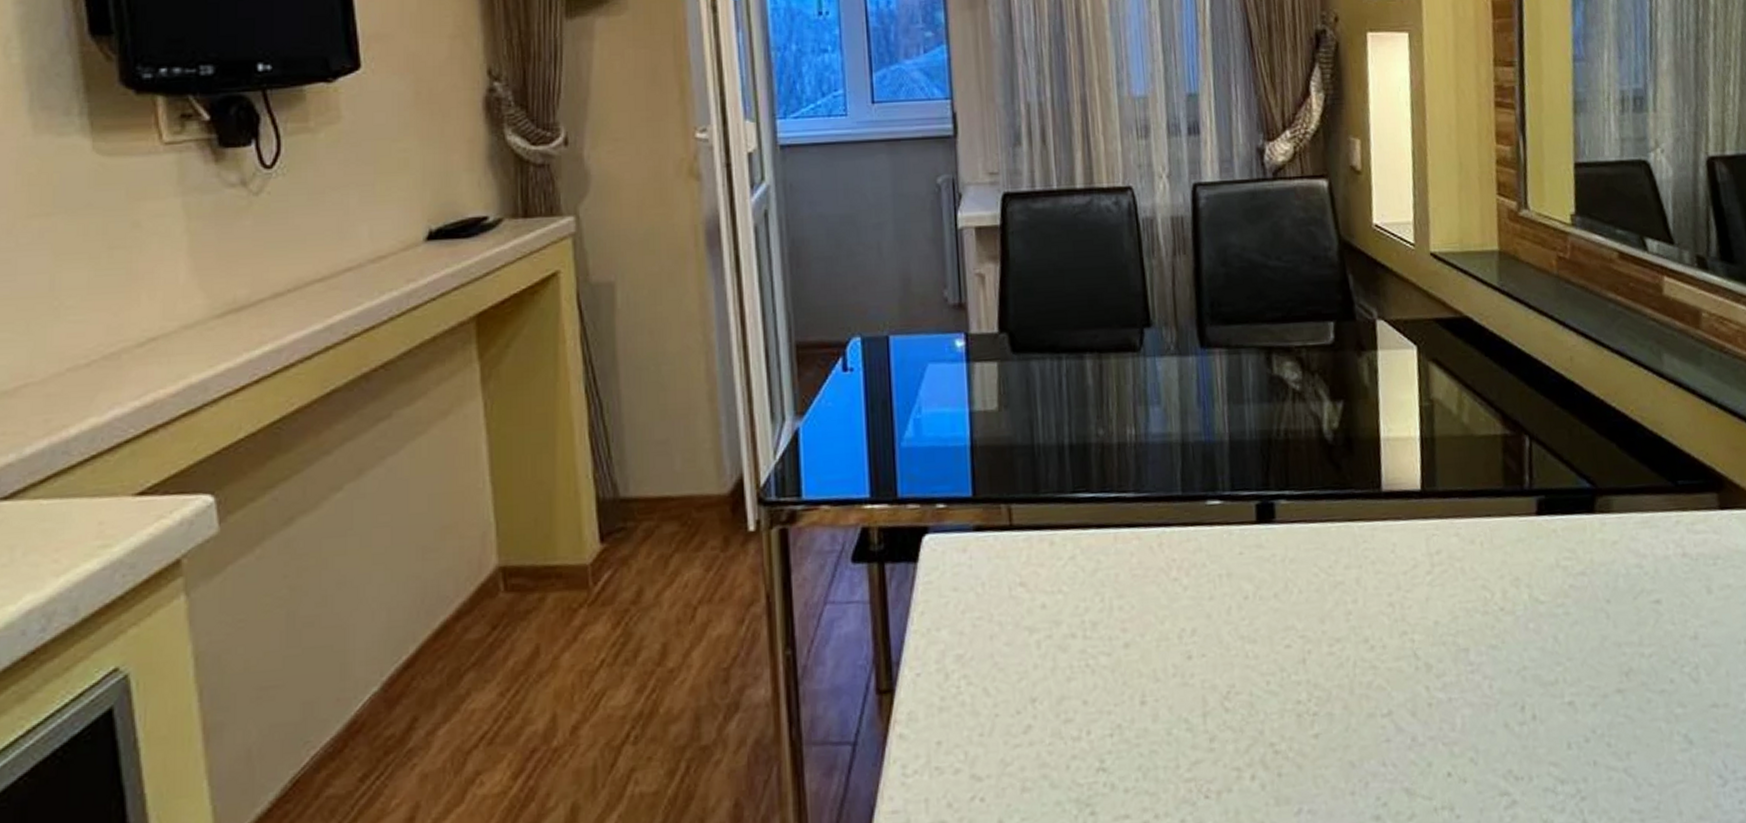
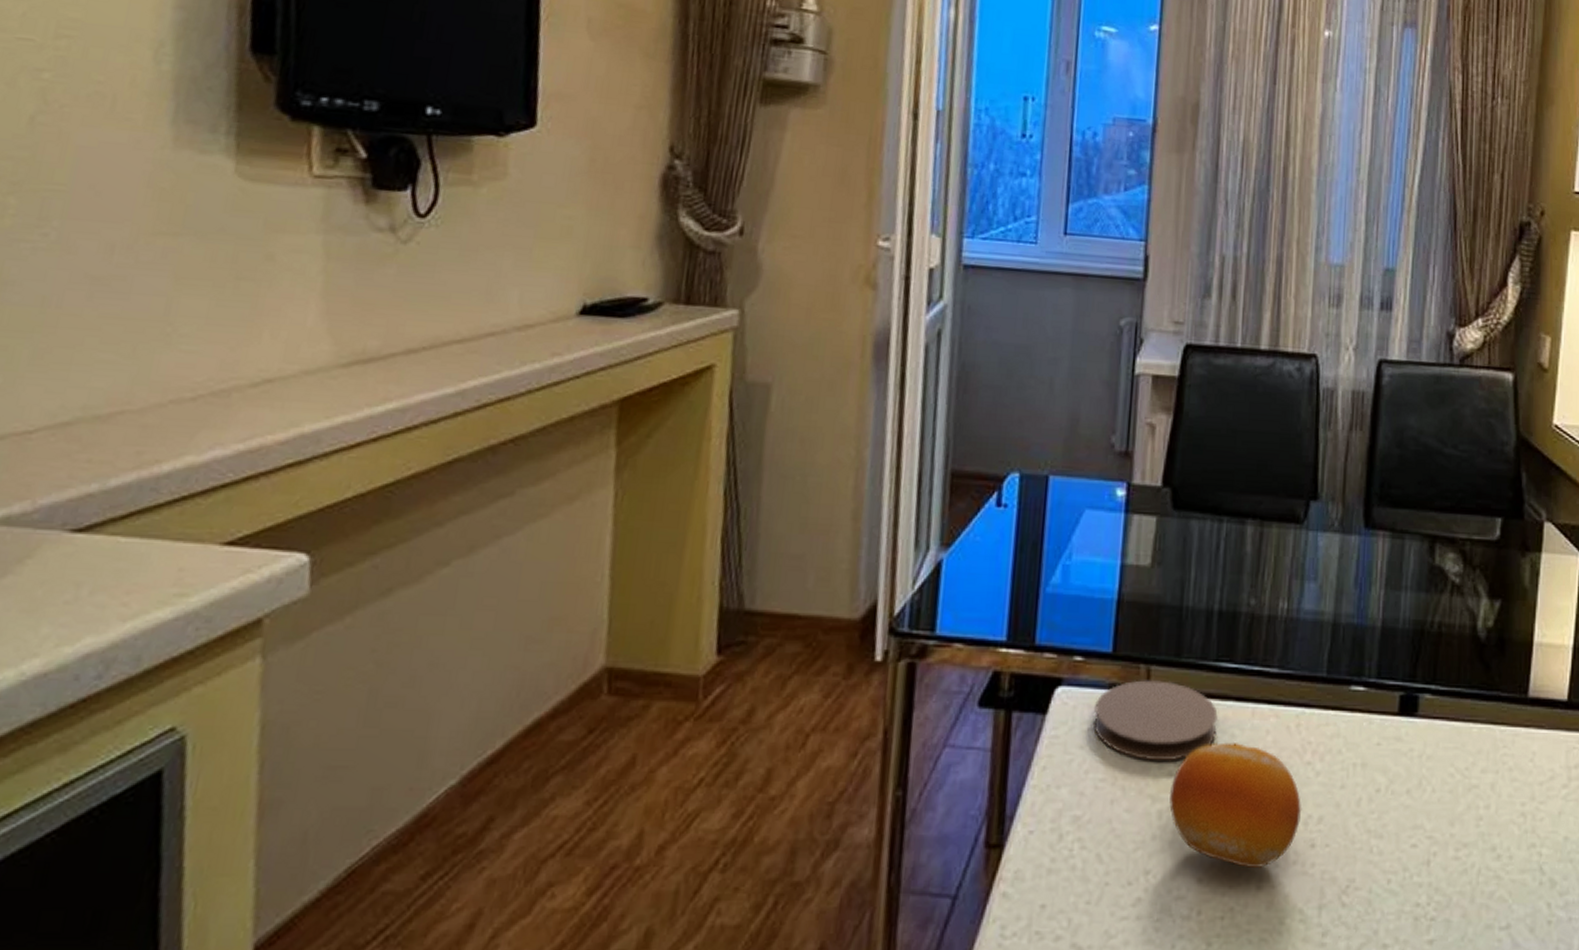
coaster: none [963,517,1083,595] -> present [1094,680,1218,761]
fruit: none [1044,568,1175,685] -> present [1169,742,1302,869]

